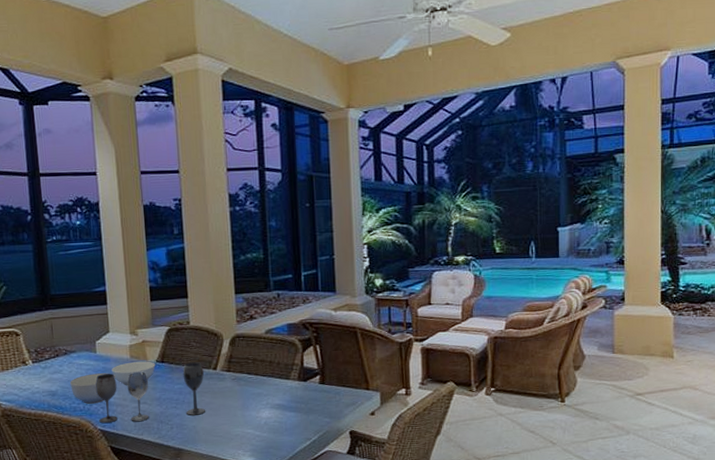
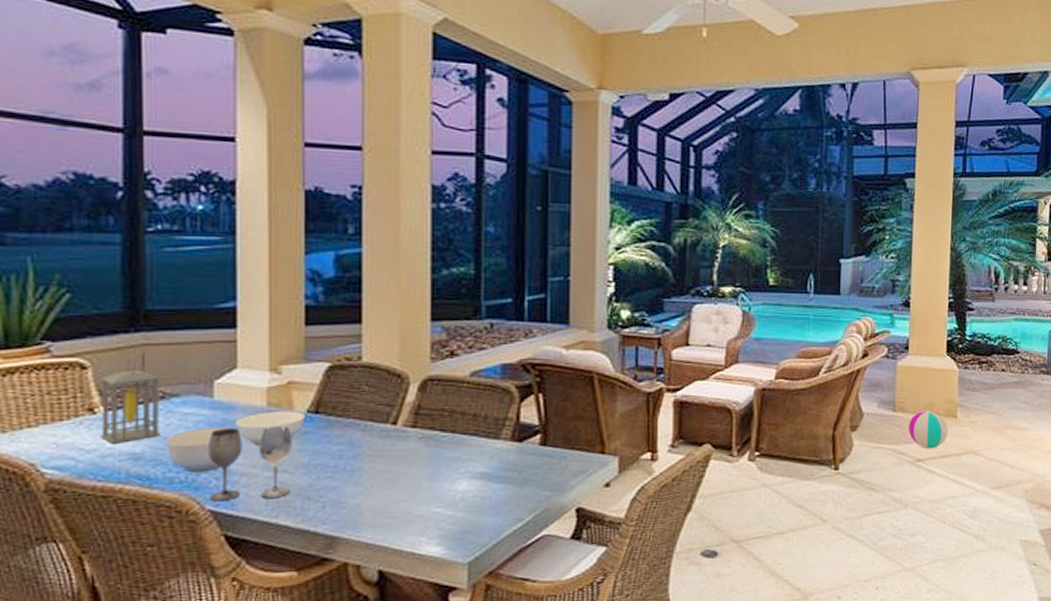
lantern: none [27,328,66,385] -> present [99,358,161,444]
wine glass: present [182,362,205,415] -> none [346,413,378,489]
beach ball: none [628,352,666,385] -> present [909,411,948,449]

